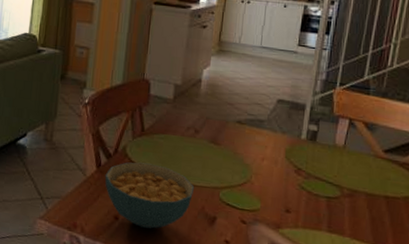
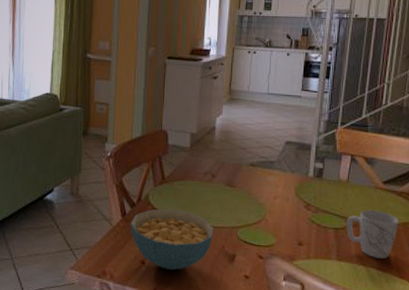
mug: none [340,179,399,234] -> present [347,209,398,259]

